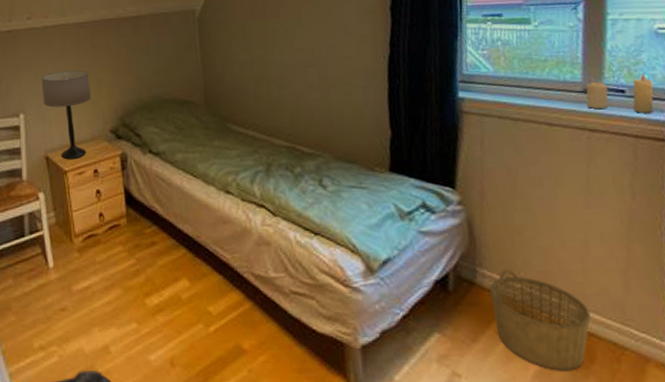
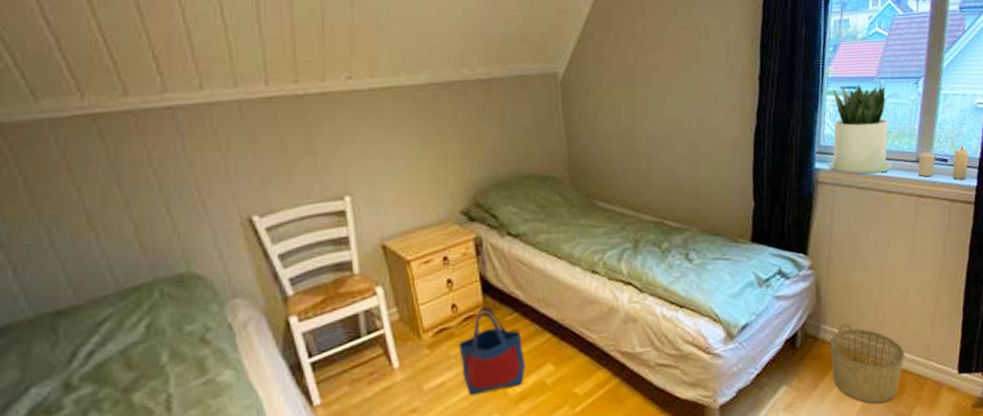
table lamp: present [41,69,92,160] -> none [371,142,437,248]
tote bag: none [104,217,163,300] -> present [458,306,526,394]
planter: none [473,11,552,106] -> present [828,84,892,175]

